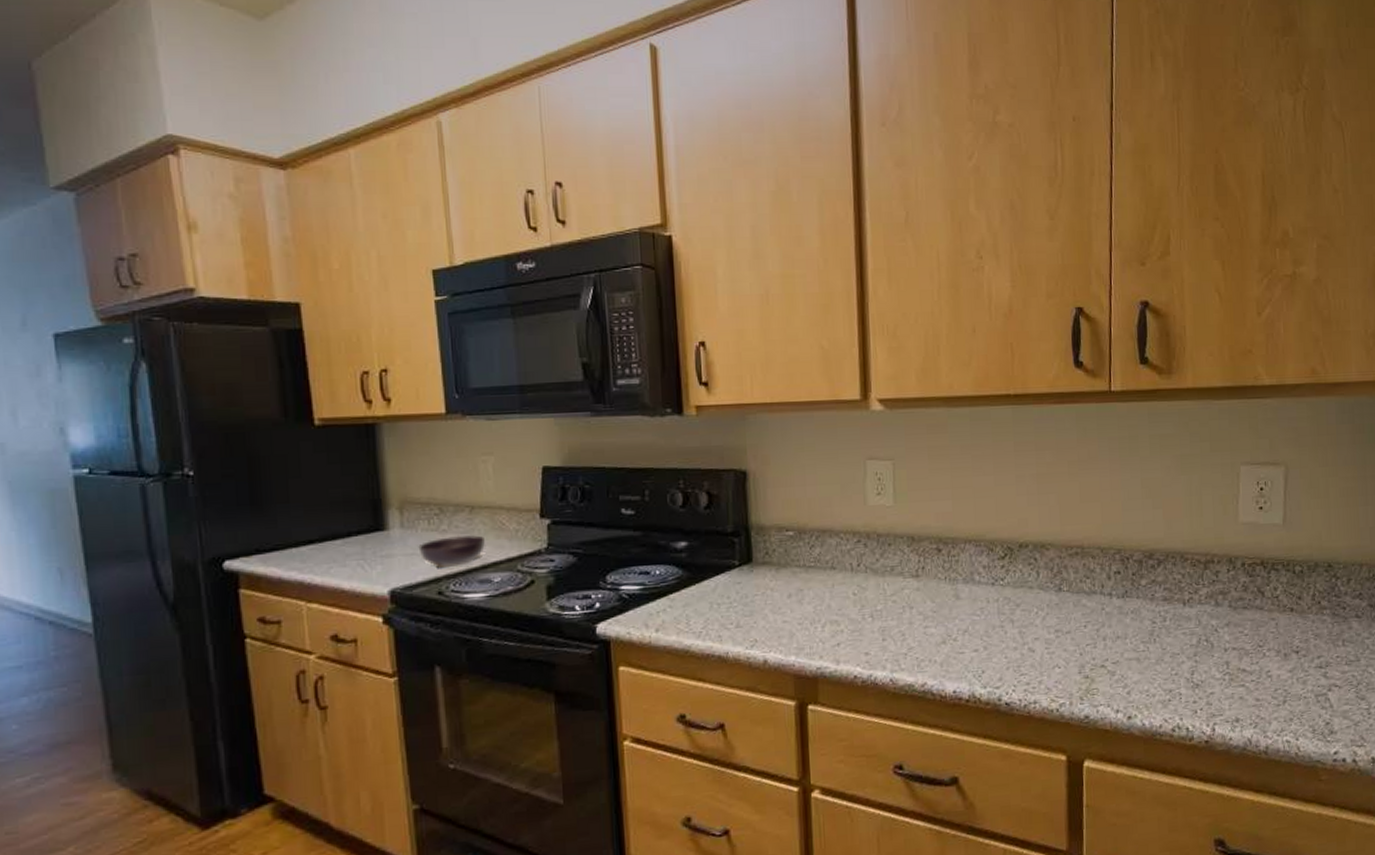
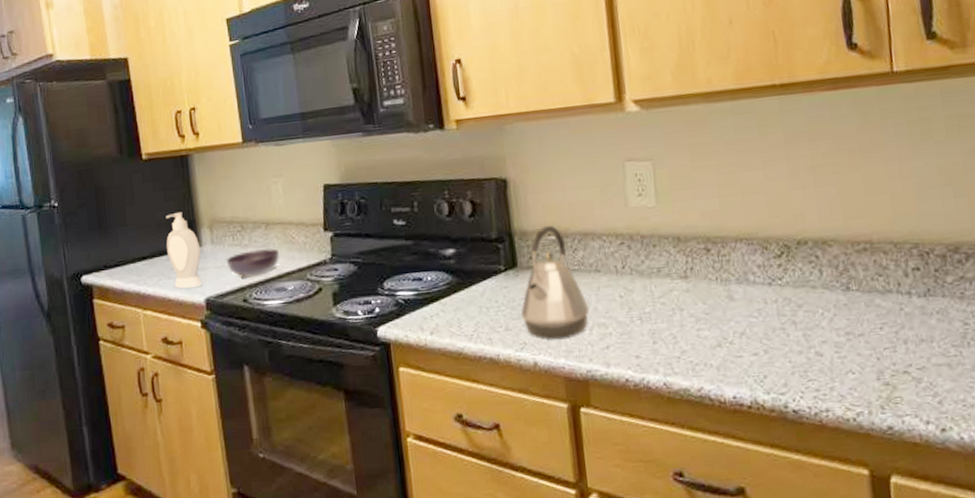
soap bottle: none [342,489,388,579] -> present [165,211,203,289]
kettle: none [753,520,823,636] -> present [520,225,590,339]

